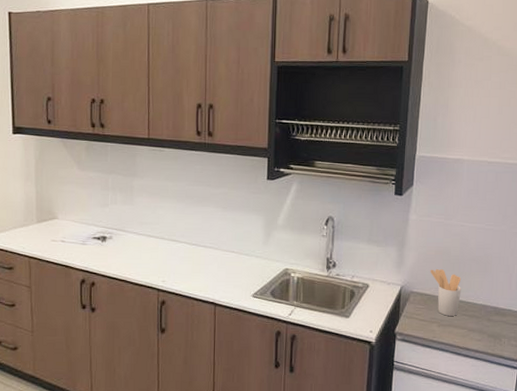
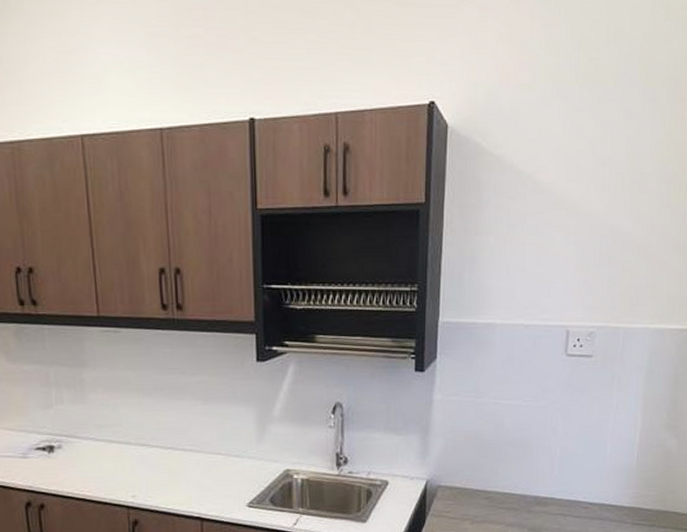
utensil holder: present [430,269,462,316] -> none [460,457,497,511]

